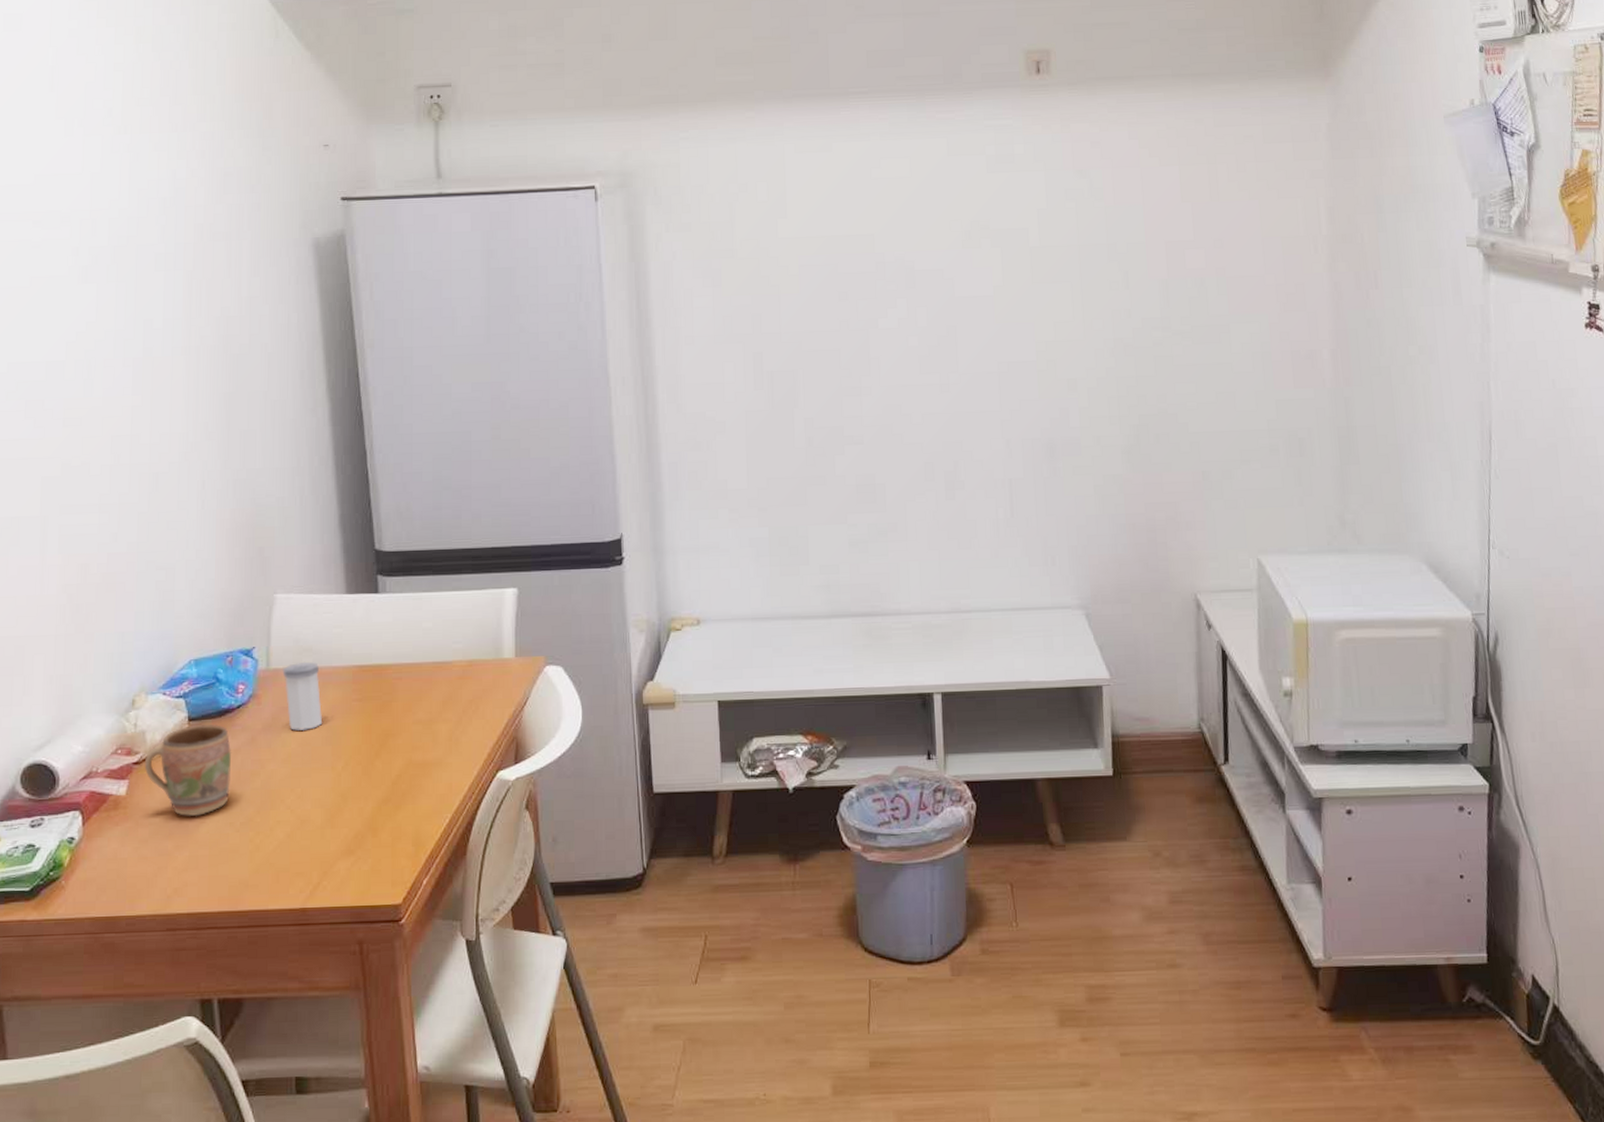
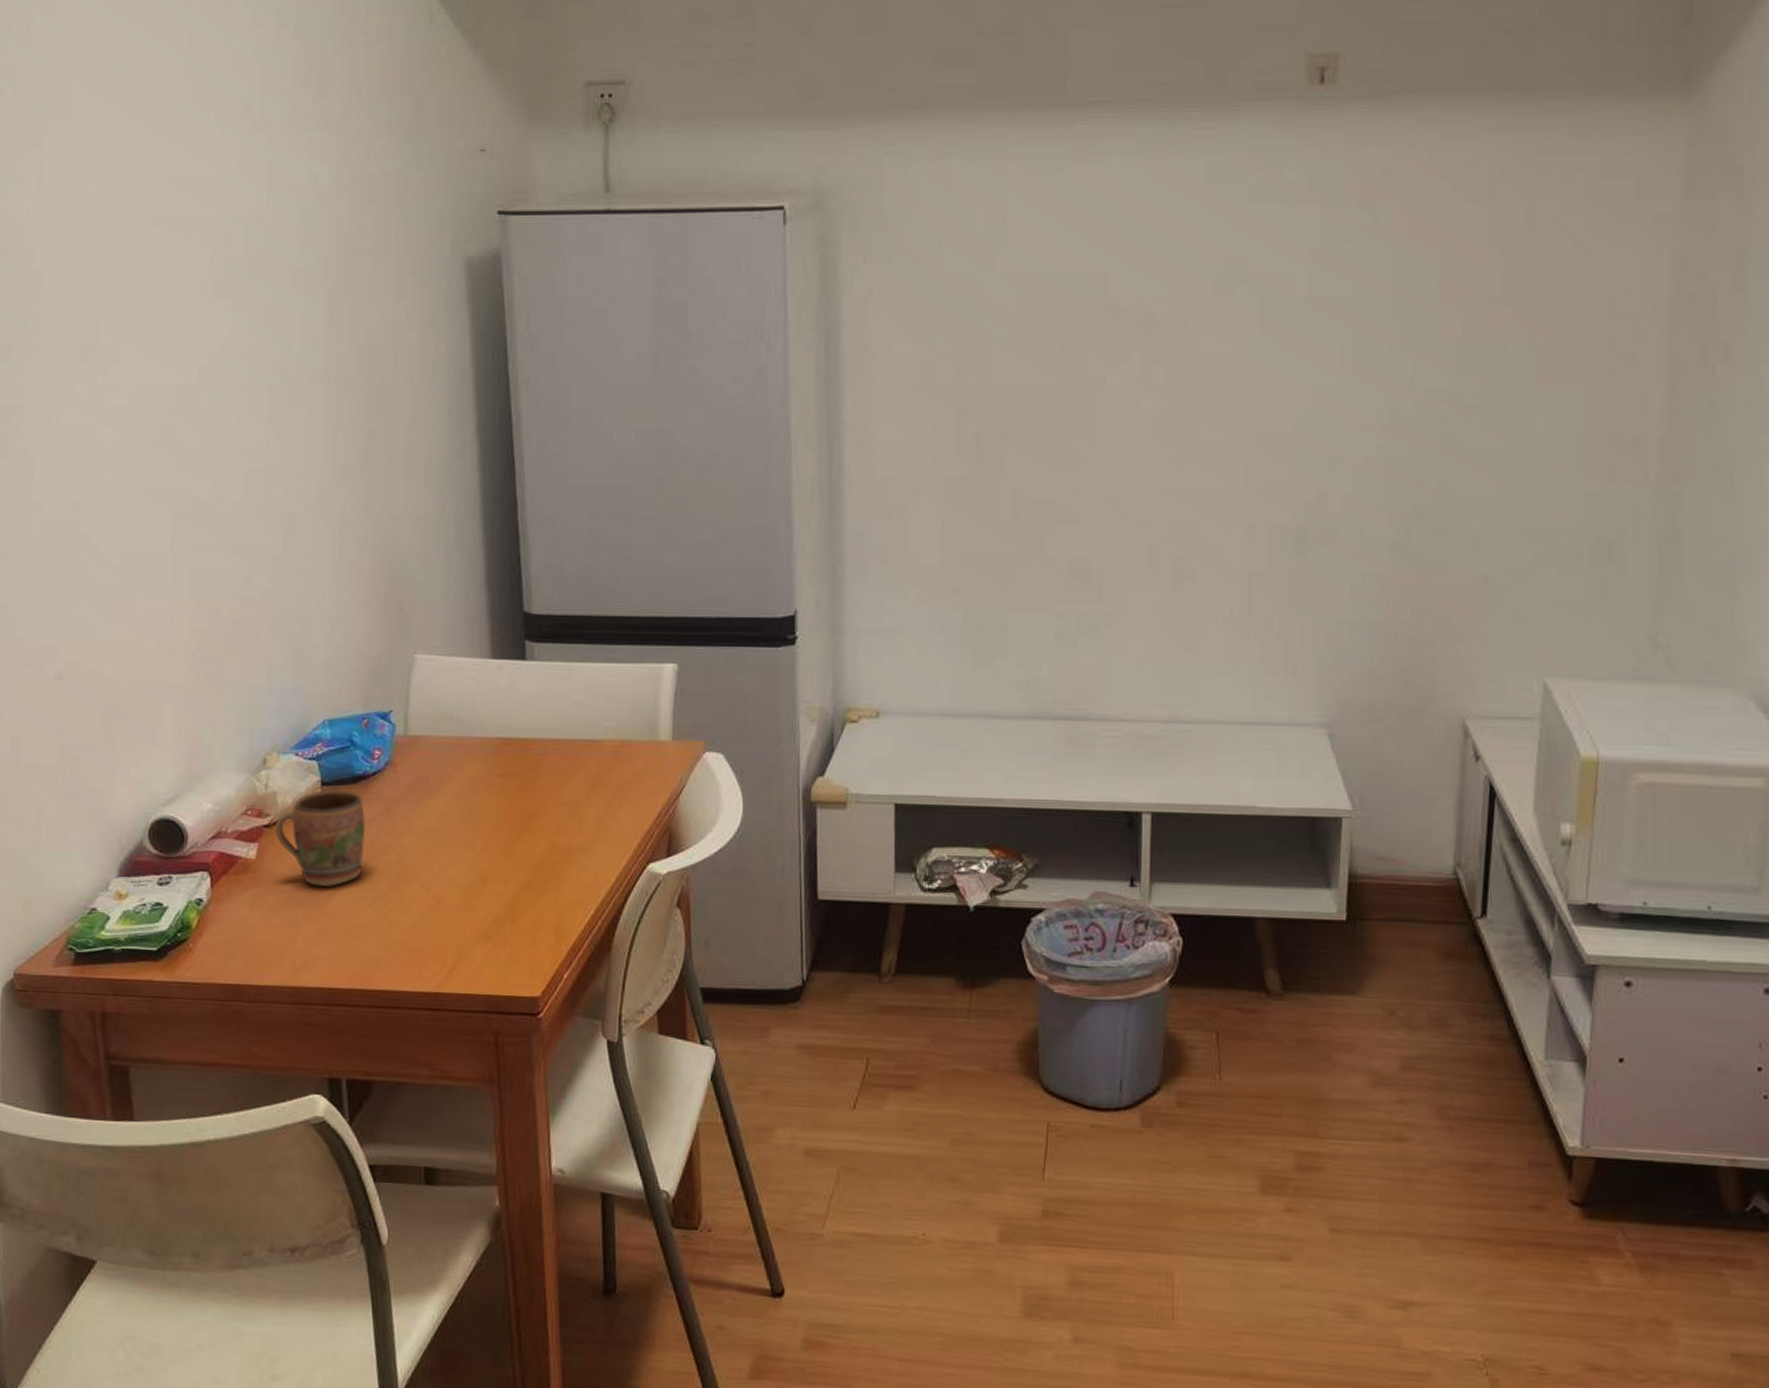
salt shaker: present [282,662,323,732] -> none [421,731,463,805]

